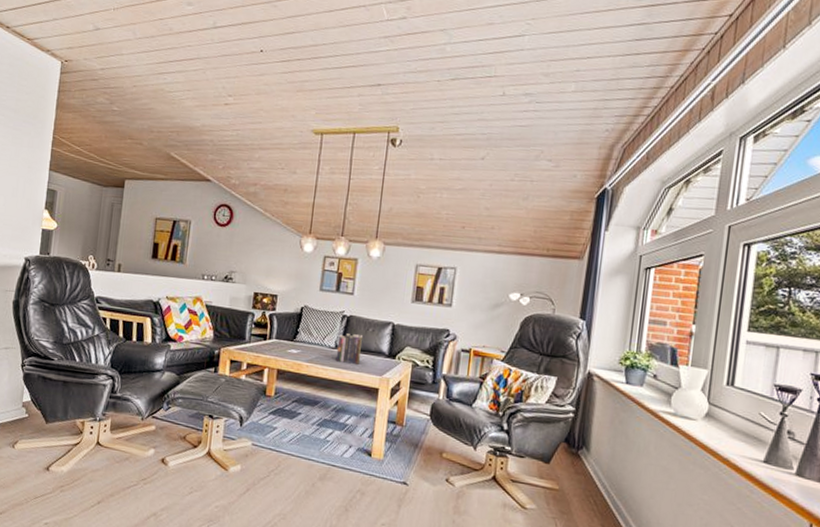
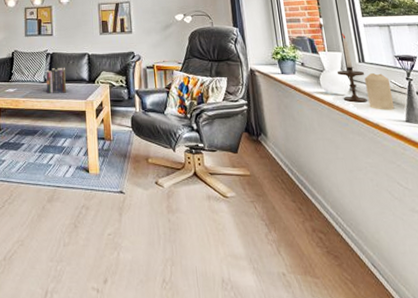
candlestick: none [695,347,730,433] -> present [336,33,367,103]
candle: none [724,400,759,446] -> present [364,73,395,110]

